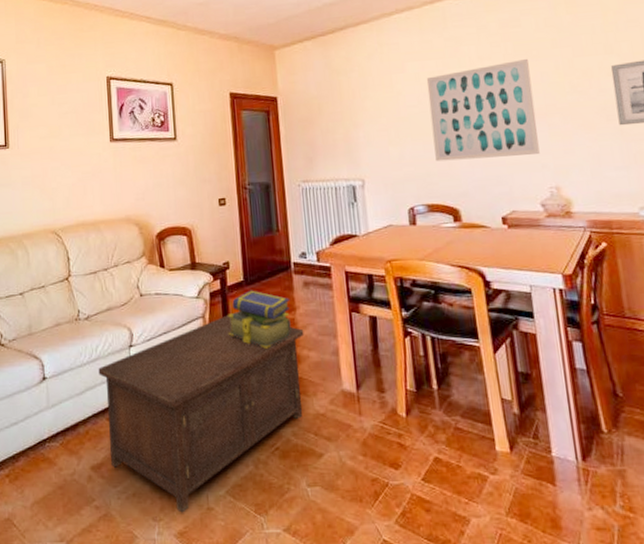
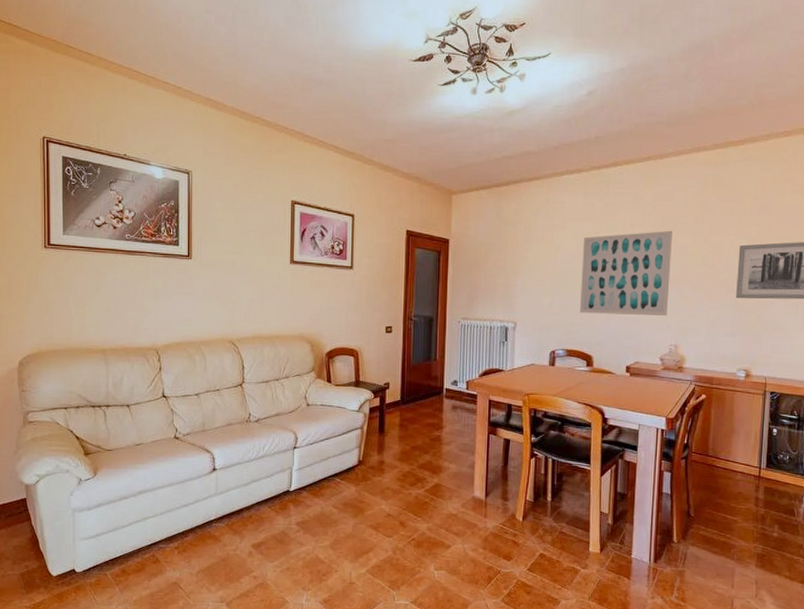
cabinet: present [98,315,304,513] -> none [264,428,448,585]
stack of books: present [228,290,292,349] -> none [382,408,439,459]

